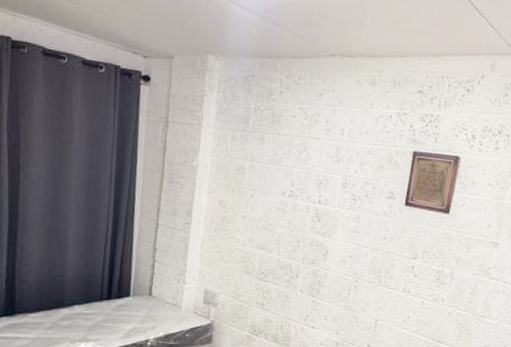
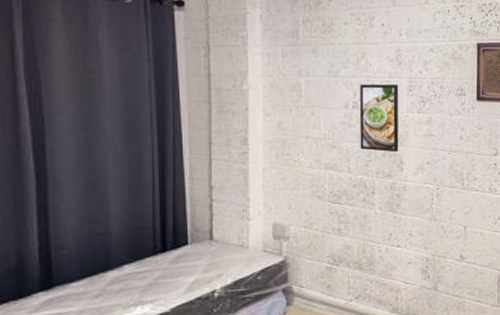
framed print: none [291,175,334,243] -> present [359,83,399,153]

